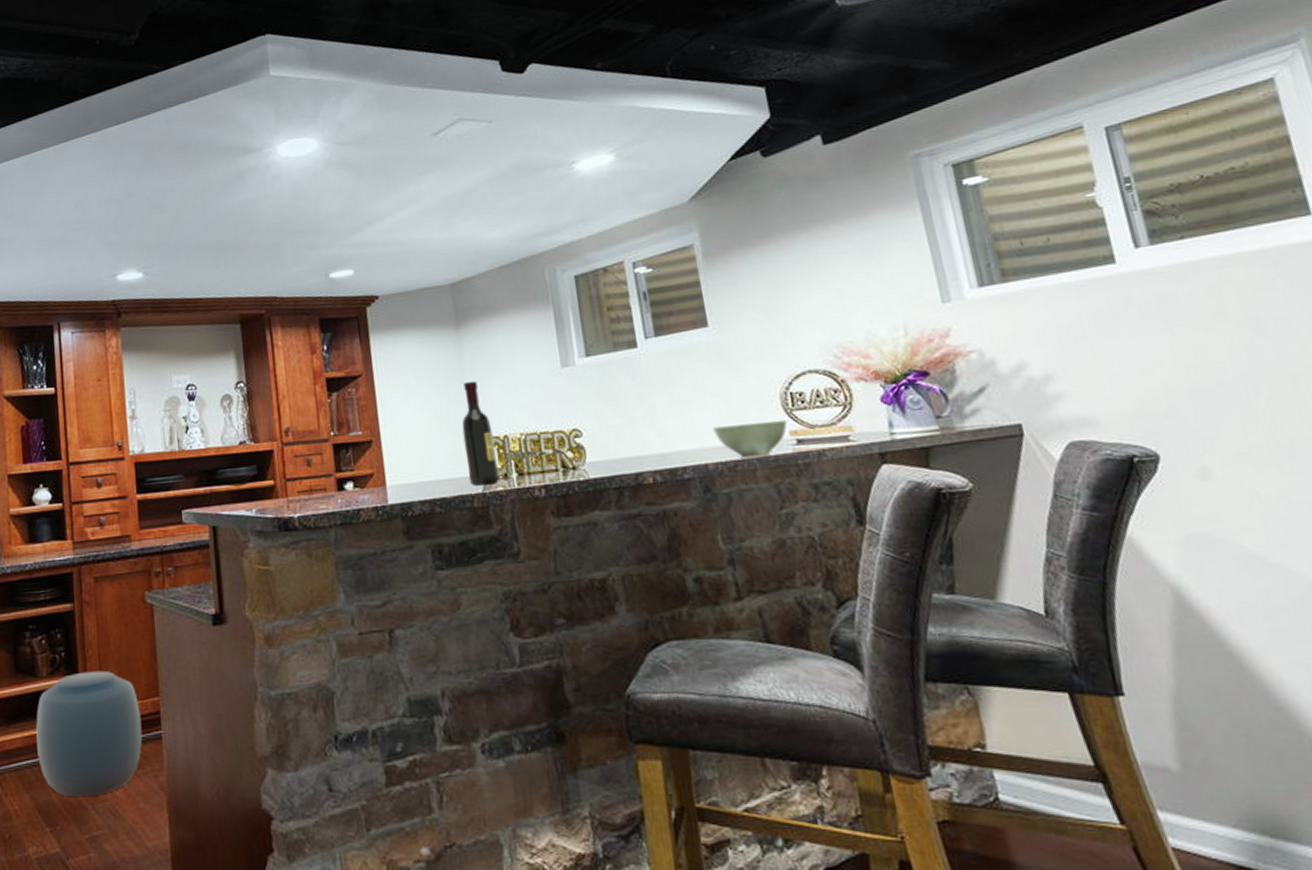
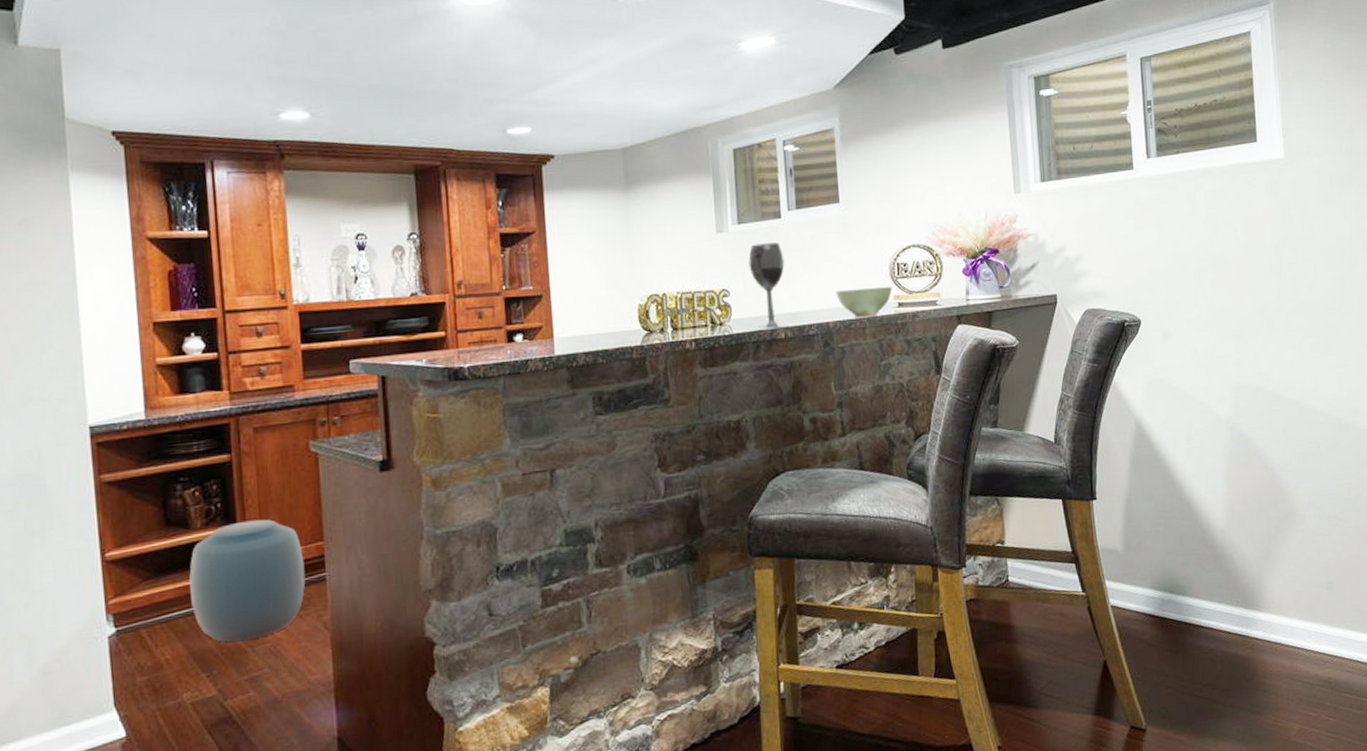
wine bottle: present [462,380,499,487] -> none [626,242,656,340]
wine glass: none [601,374,658,475] -> present [748,242,789,331]

